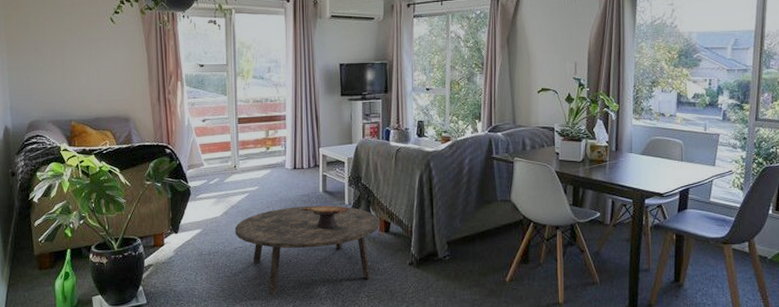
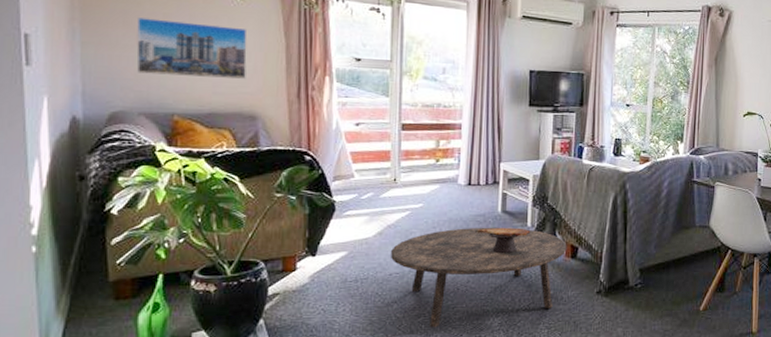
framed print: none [44,45,120,89] -> present [136,17,248,79]

